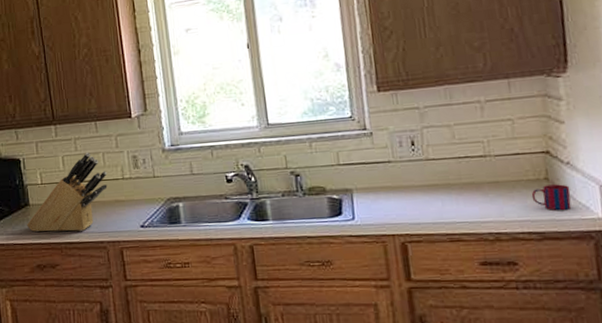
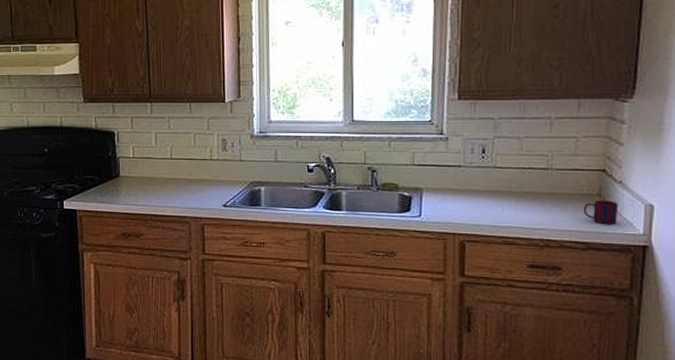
knife block: present [26,152,108,232] -> none [115,131,197,205]

